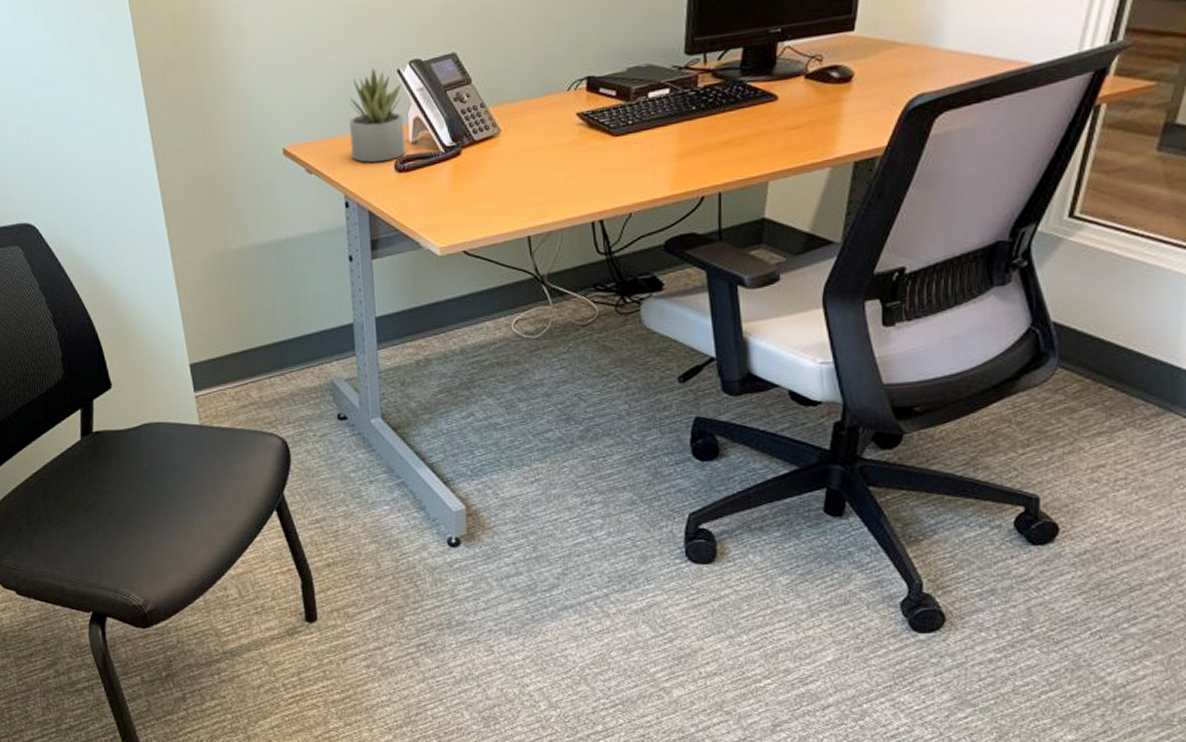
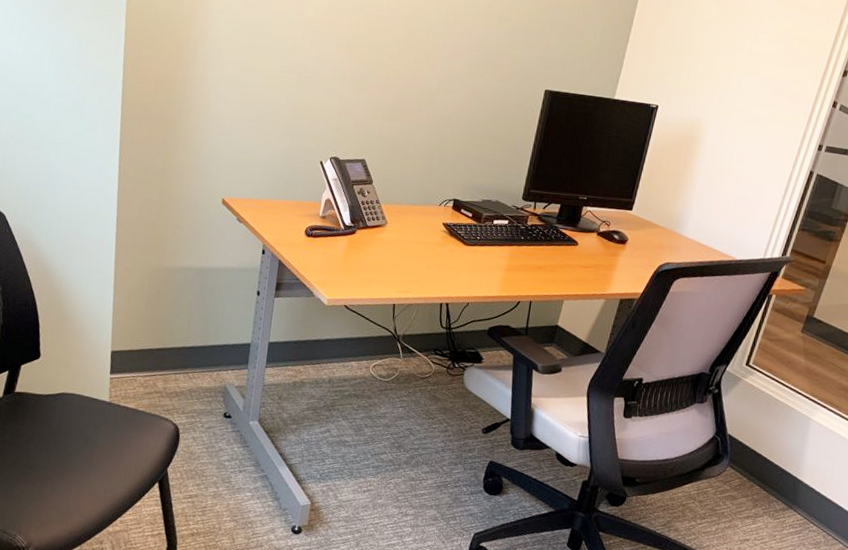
succulent plant: present [349,67,405,163] -> none [274,155,322,226]

